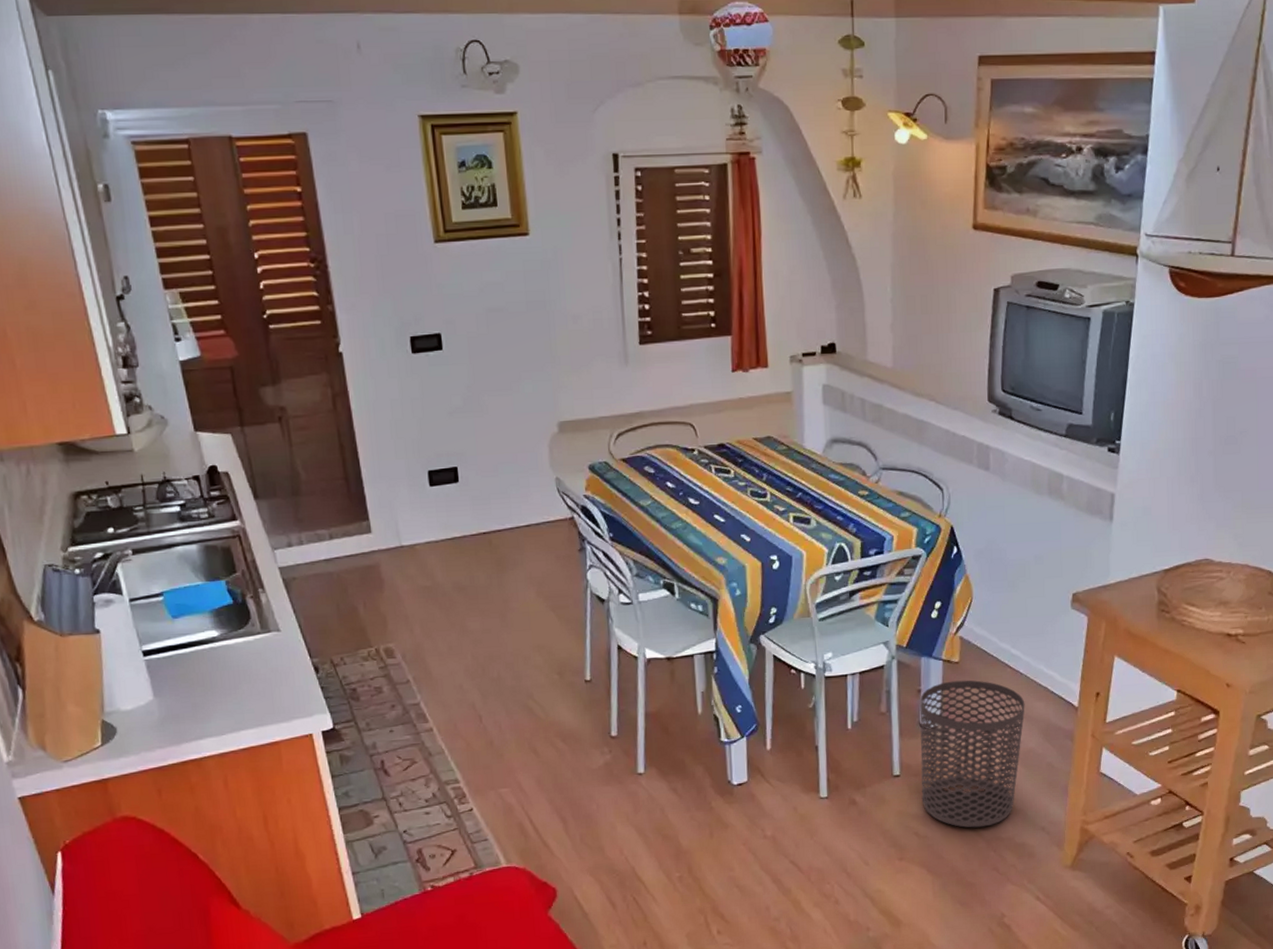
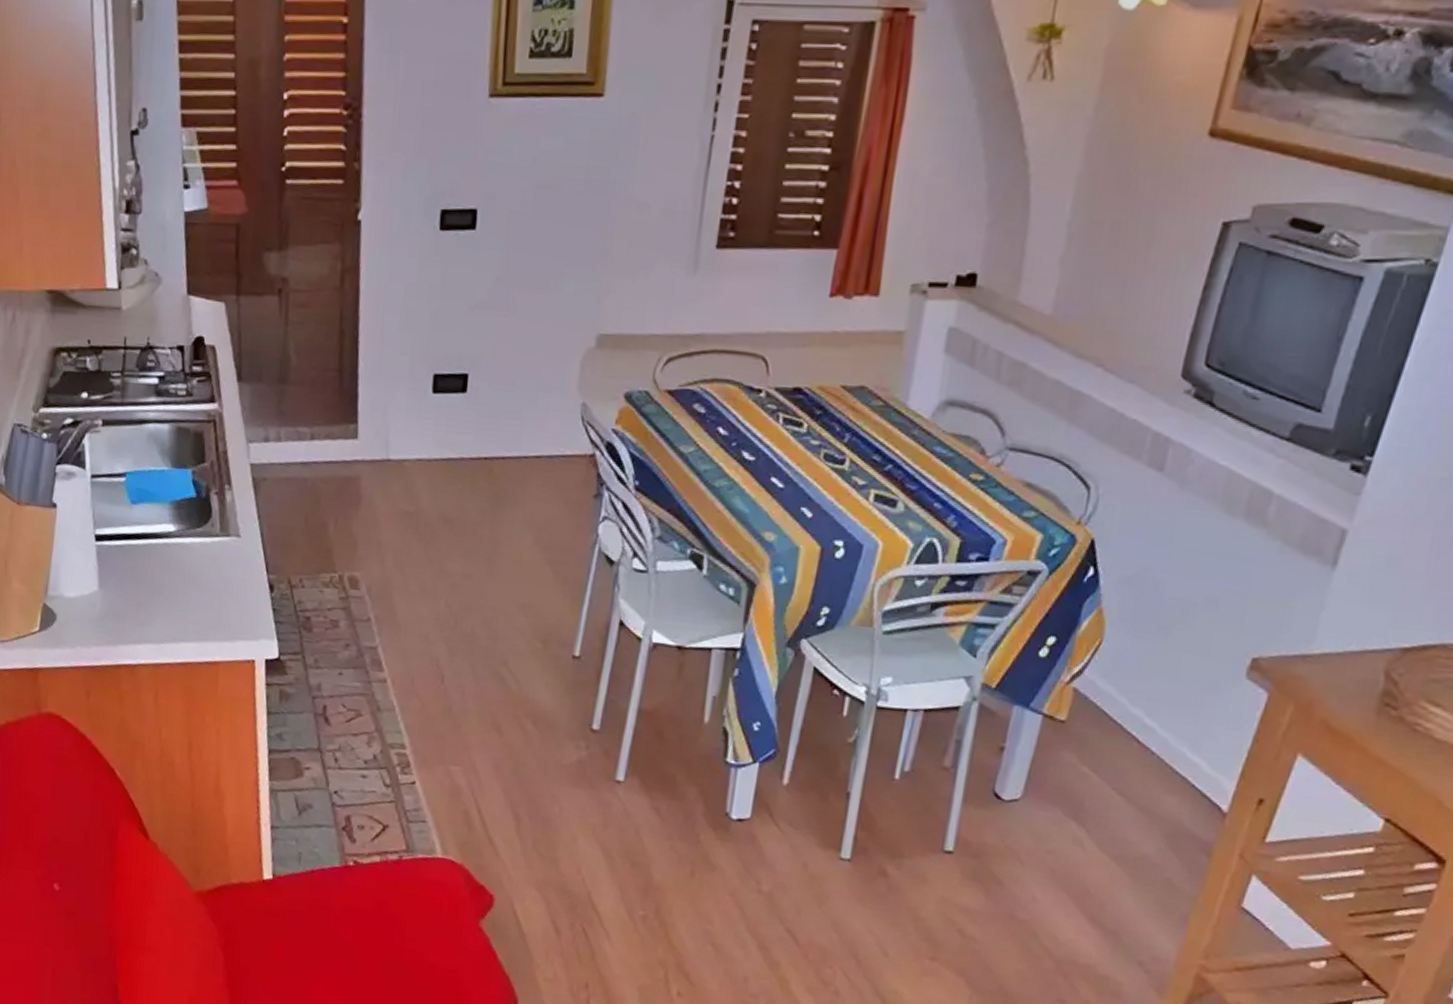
waste bin: present [920,680,1025,828] -> none [976,743,1150,944]

